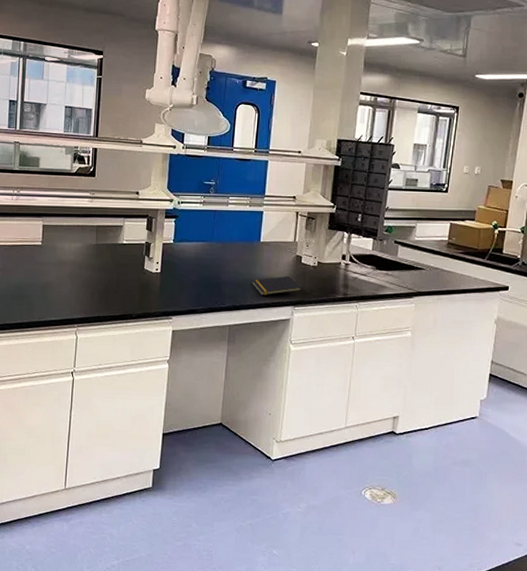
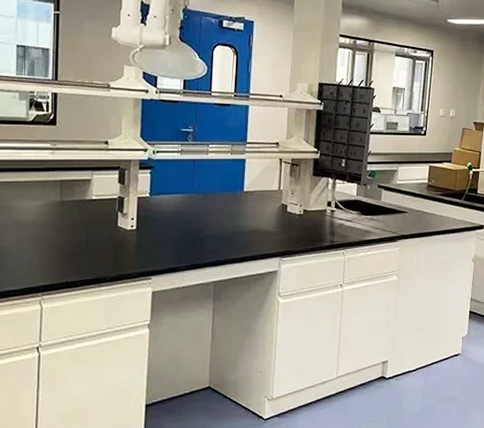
notepad: present [252,275,302,296] -> none [236,225,288,248]

